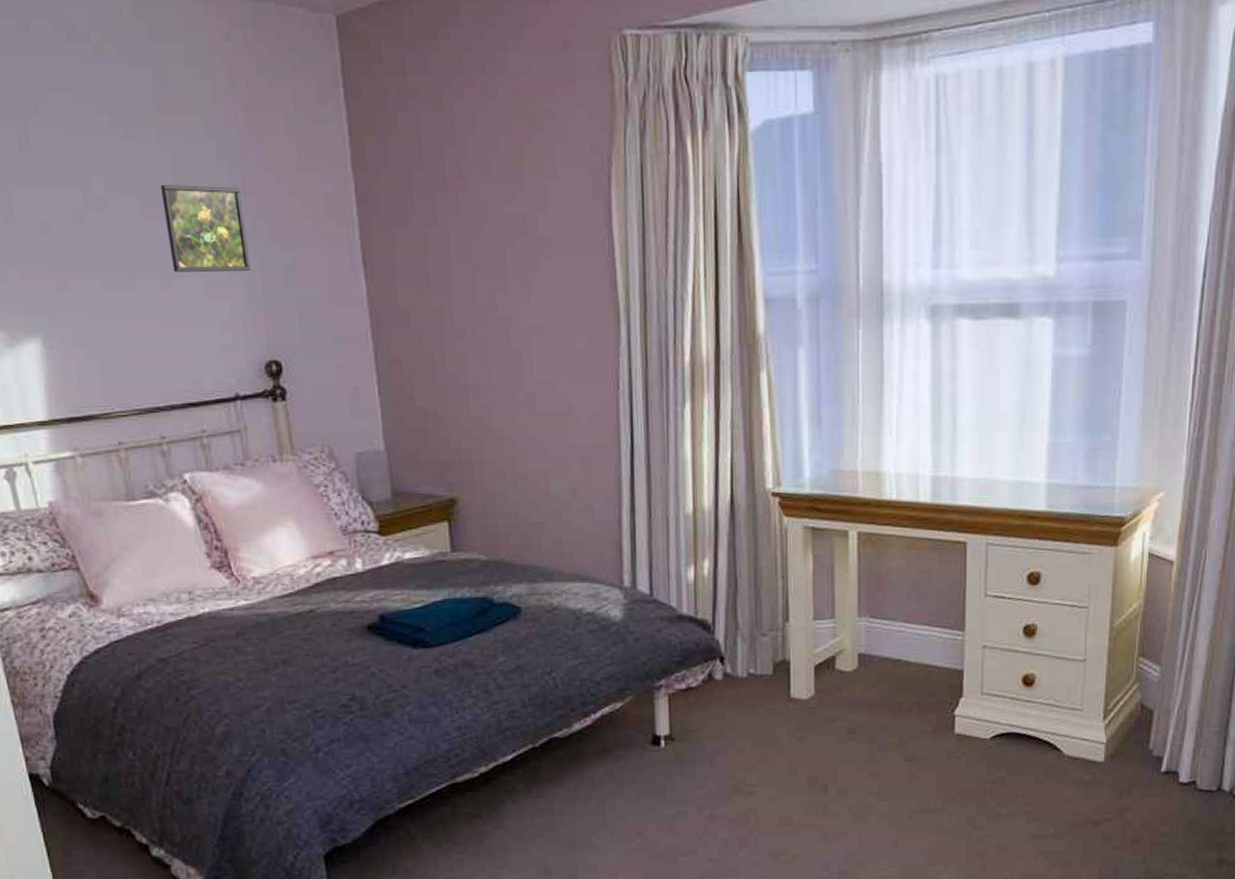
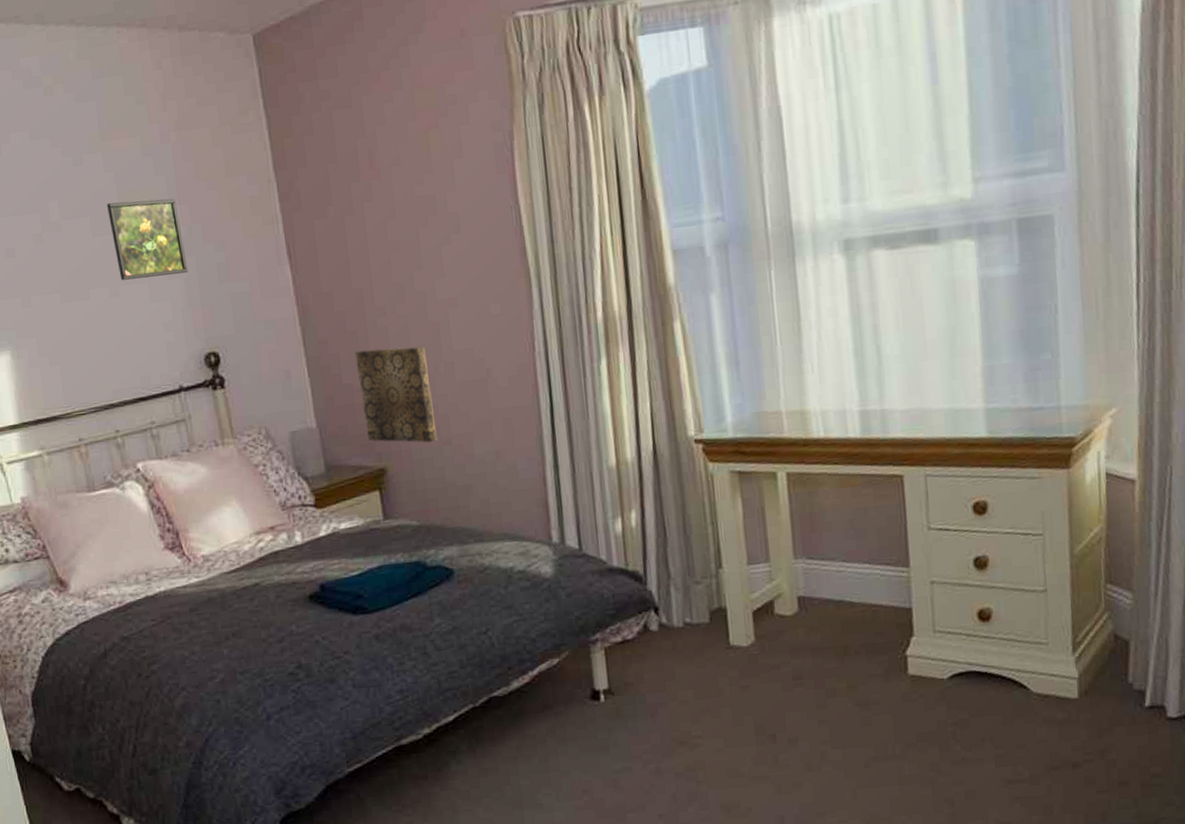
wall art: none [430,373,513,476] -> present [354,346,438,443]

